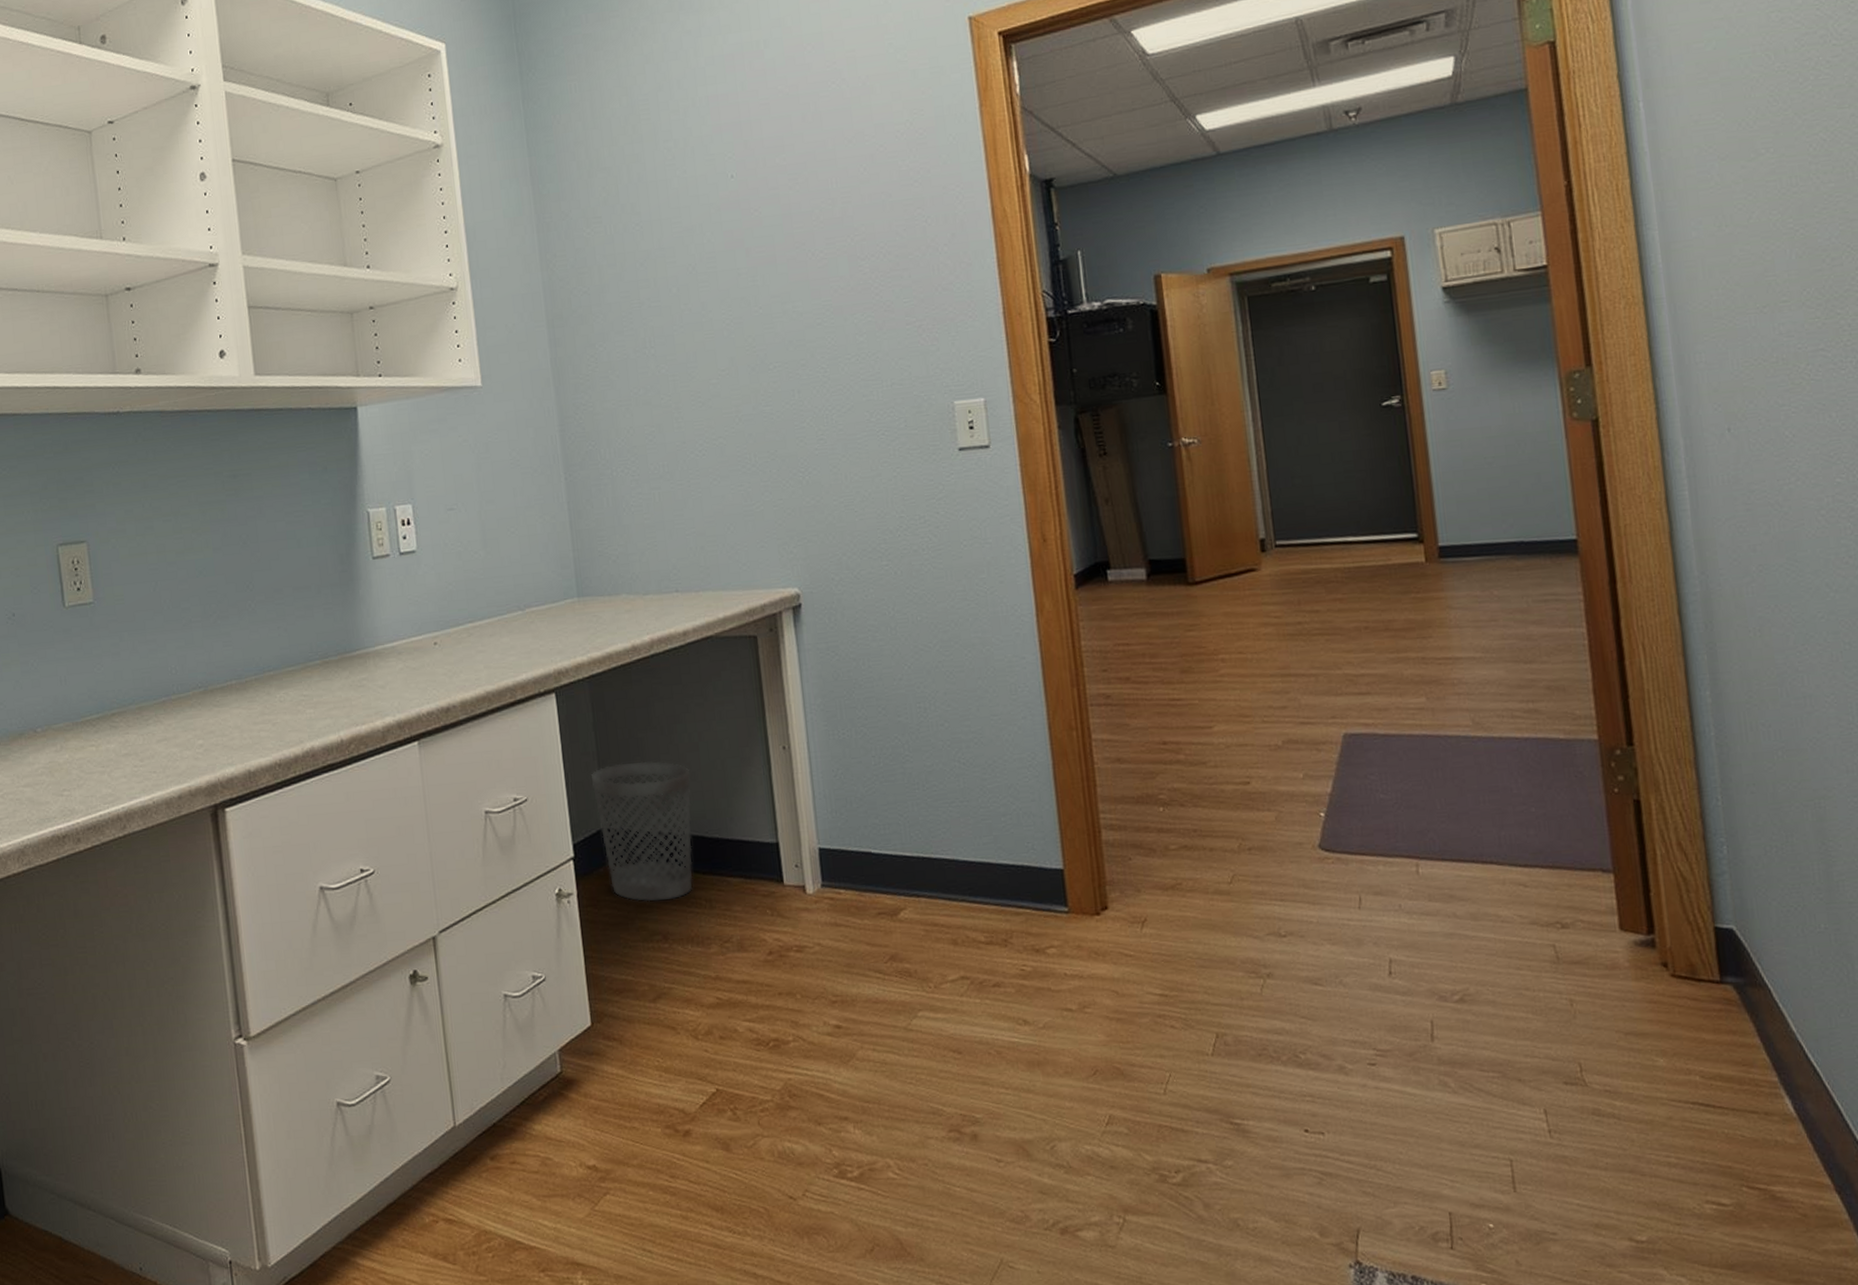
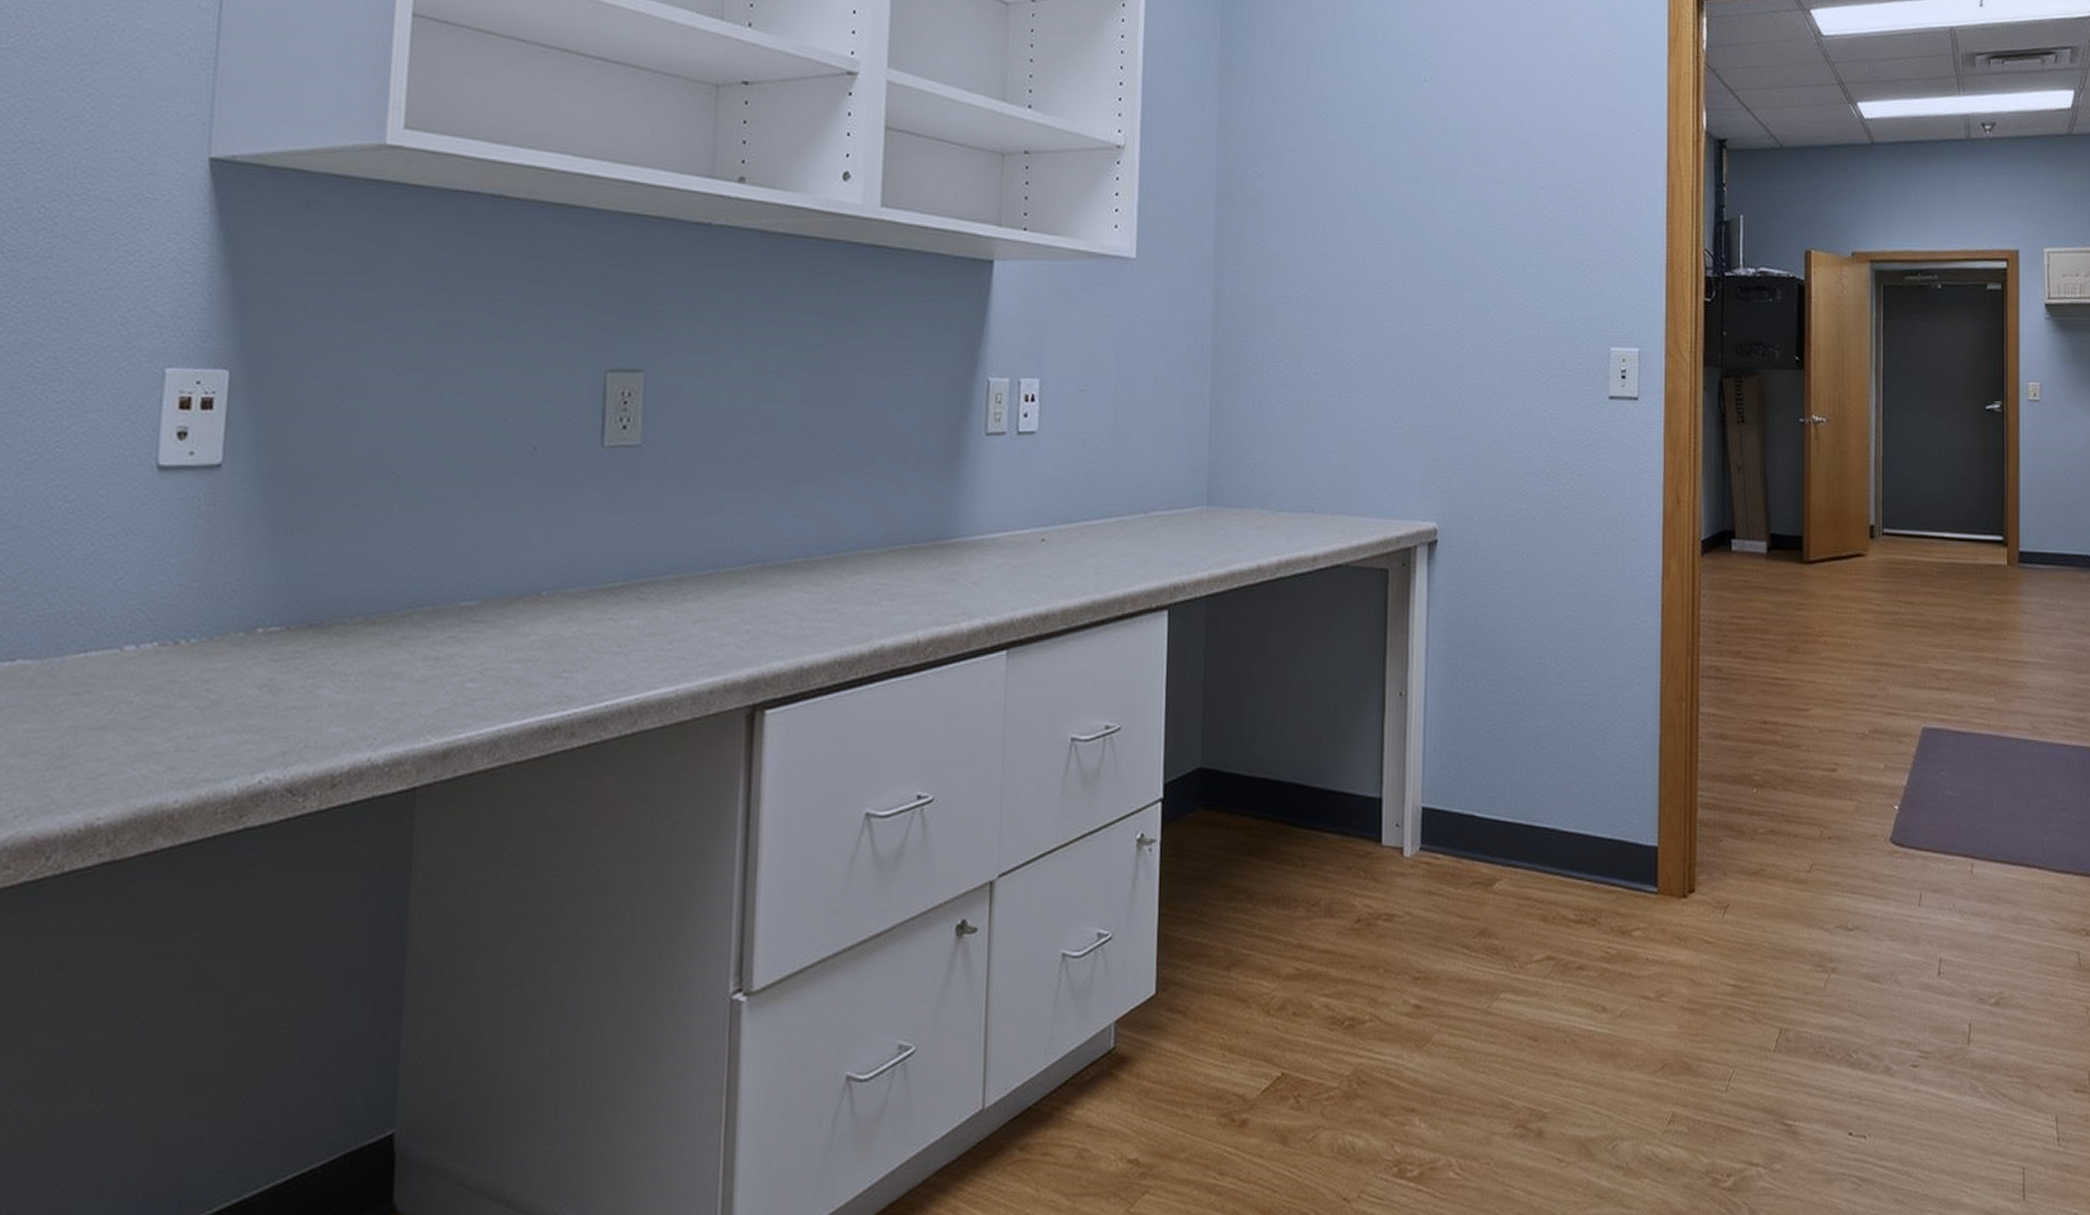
wastebasket: present [590,761,693,902] -> none [1194,696,1301,855]

